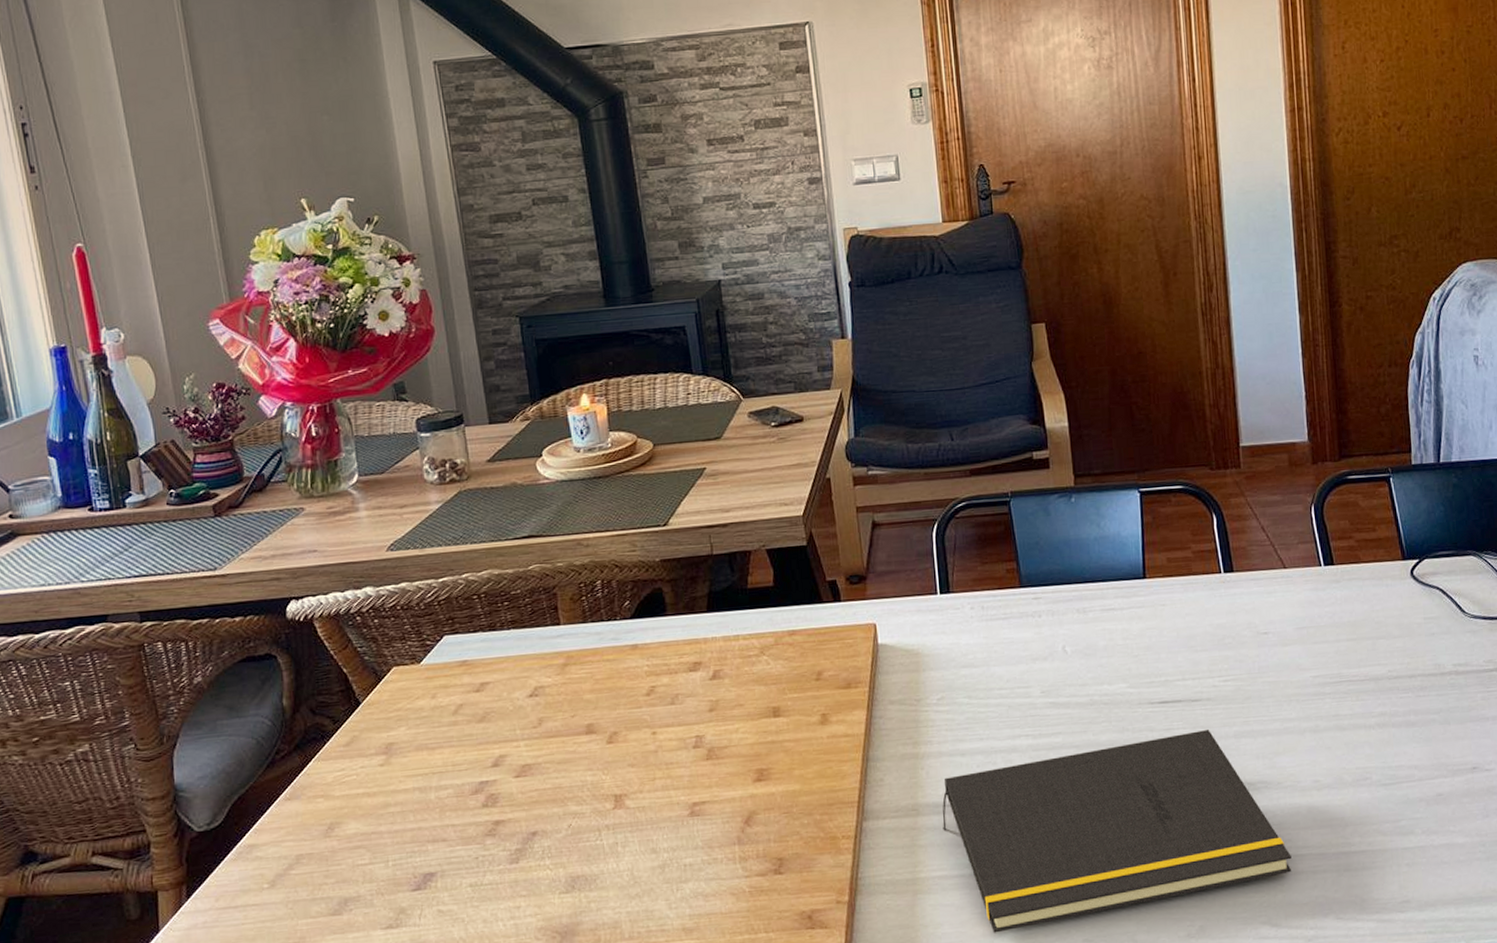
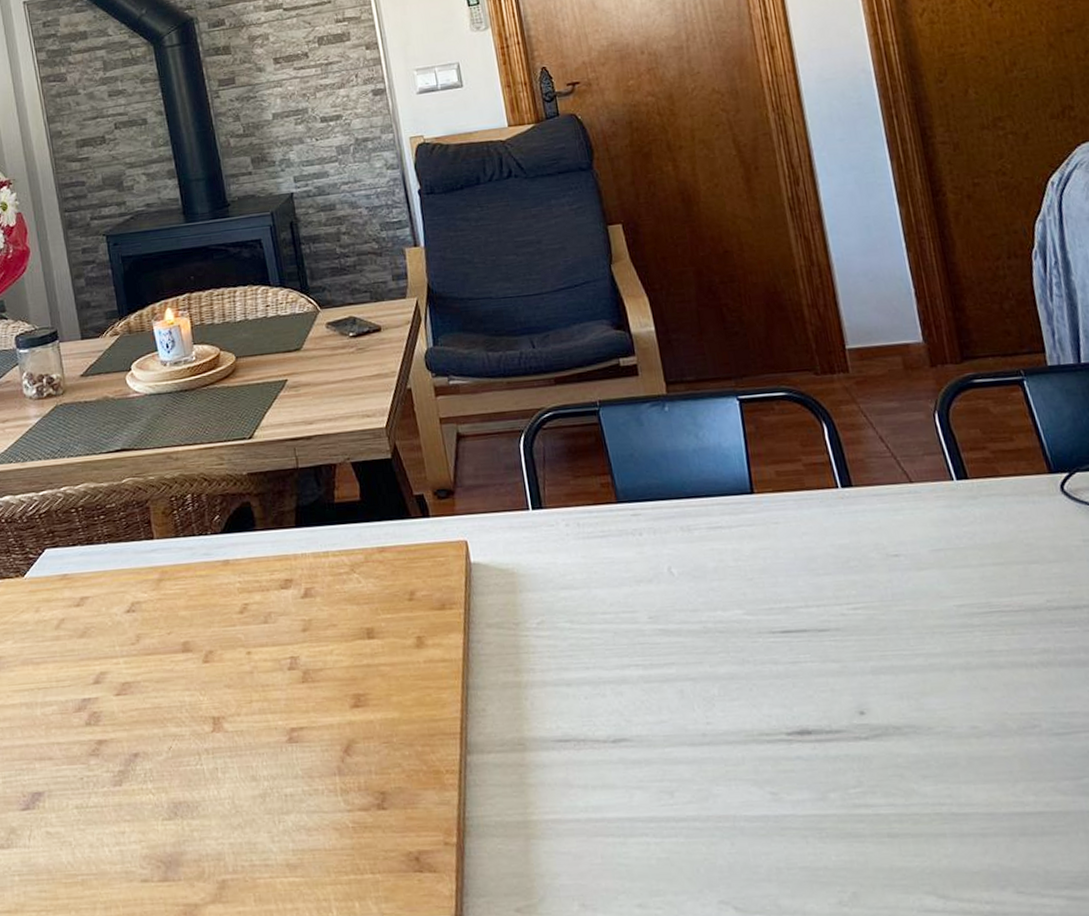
notepad: present [942,729,1292,933] -> none [549,663,955,888]

